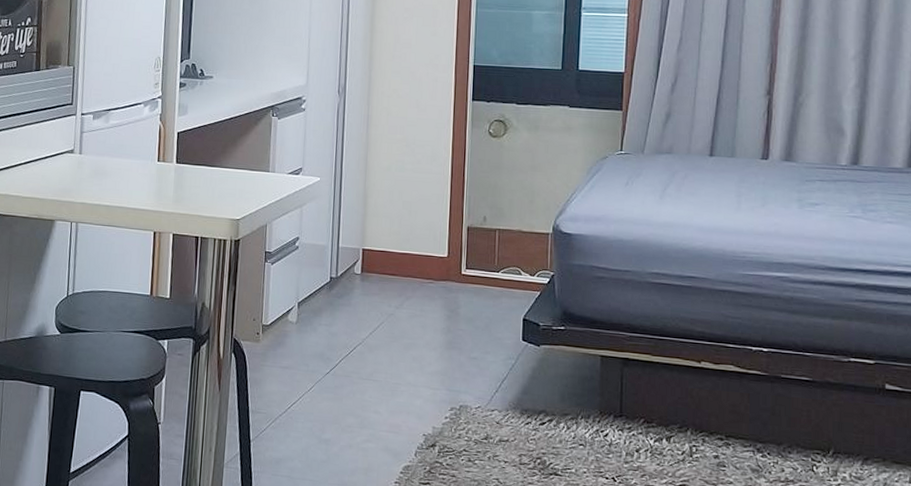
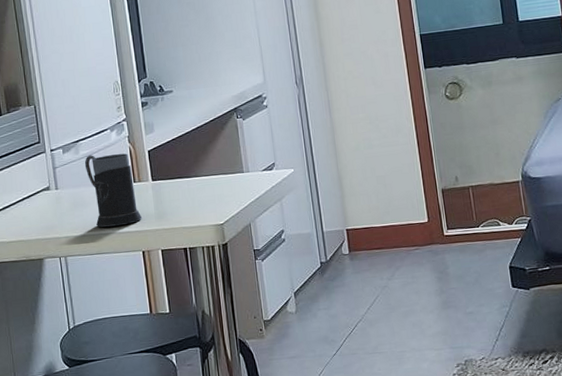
mug: none [112,126,160,202] -> present [84,153,143,227]

